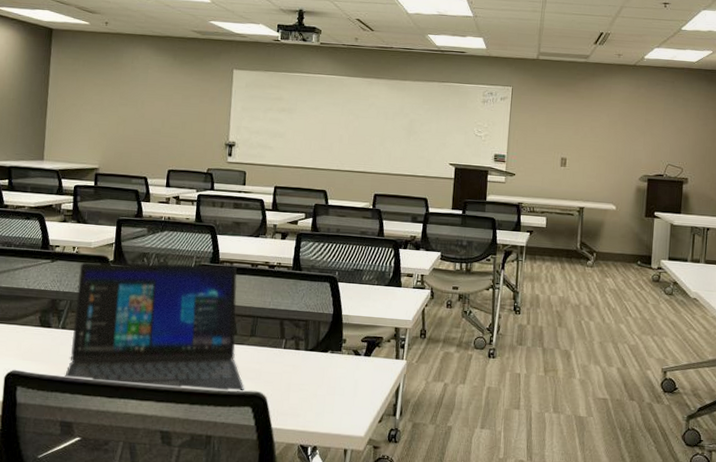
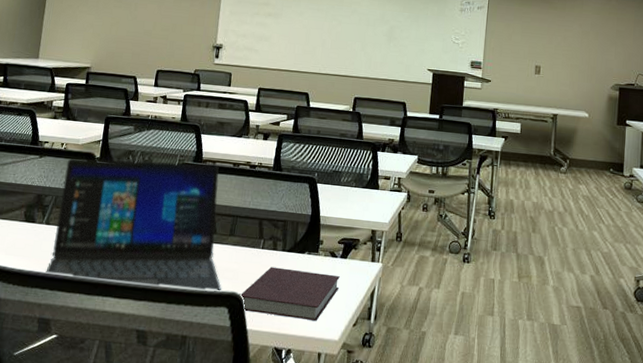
notebook: none [263,366,364,418] -> present [239,267,340,321]

